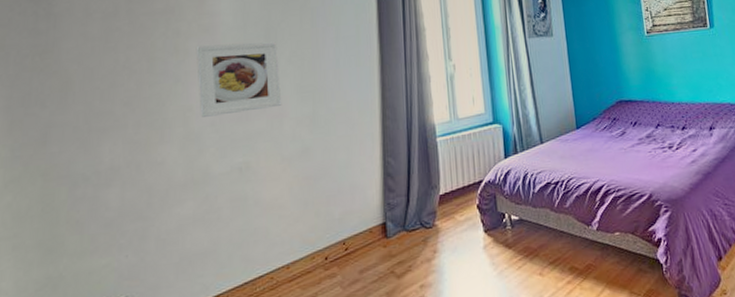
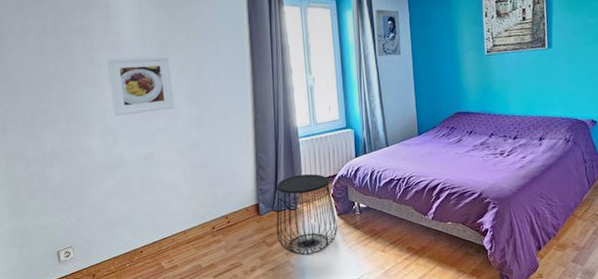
side table: none [408,181,485,287] -> present [276,174,338,255]

